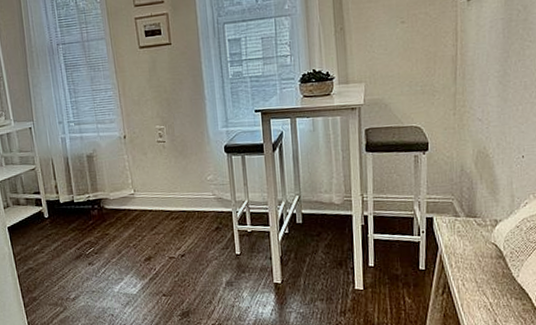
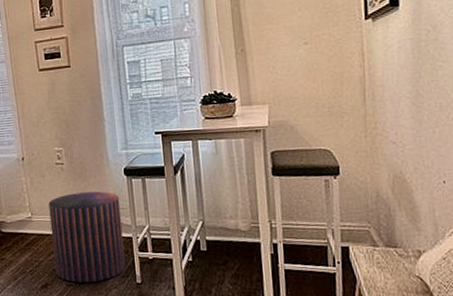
pouf: none [151,168,226,255] -> present [48,191,126,283]

